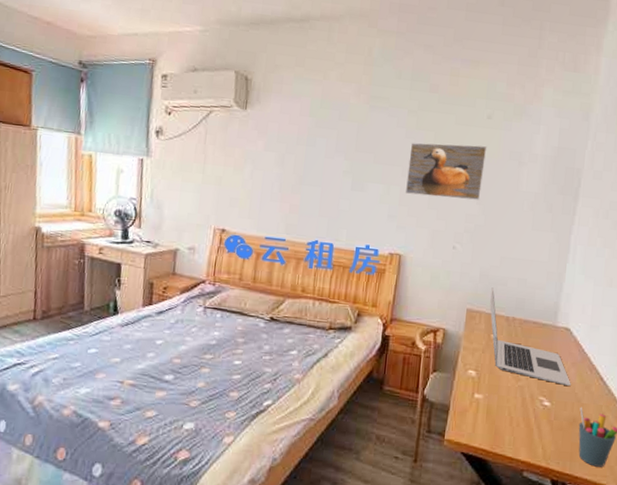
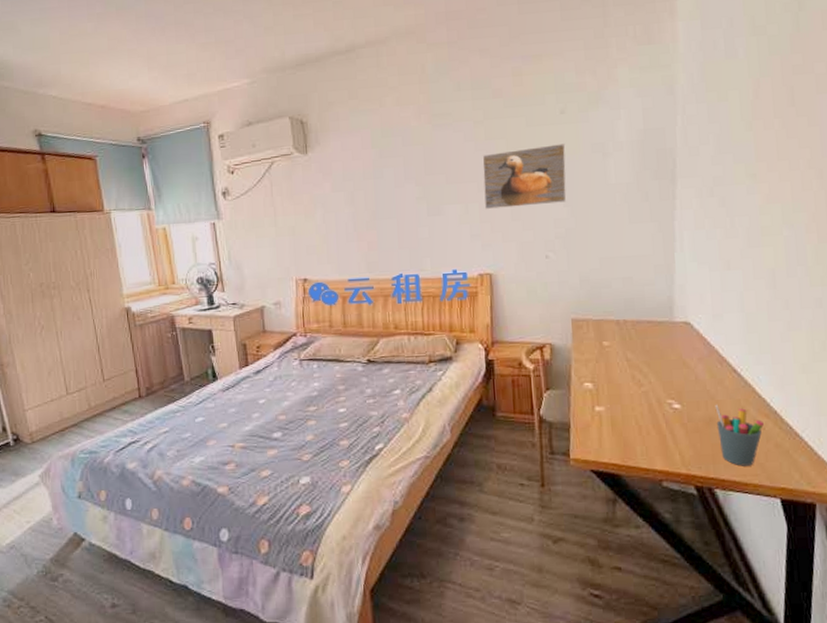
laptop: present [490,287,571,386] -> none [595,292,701,384]

